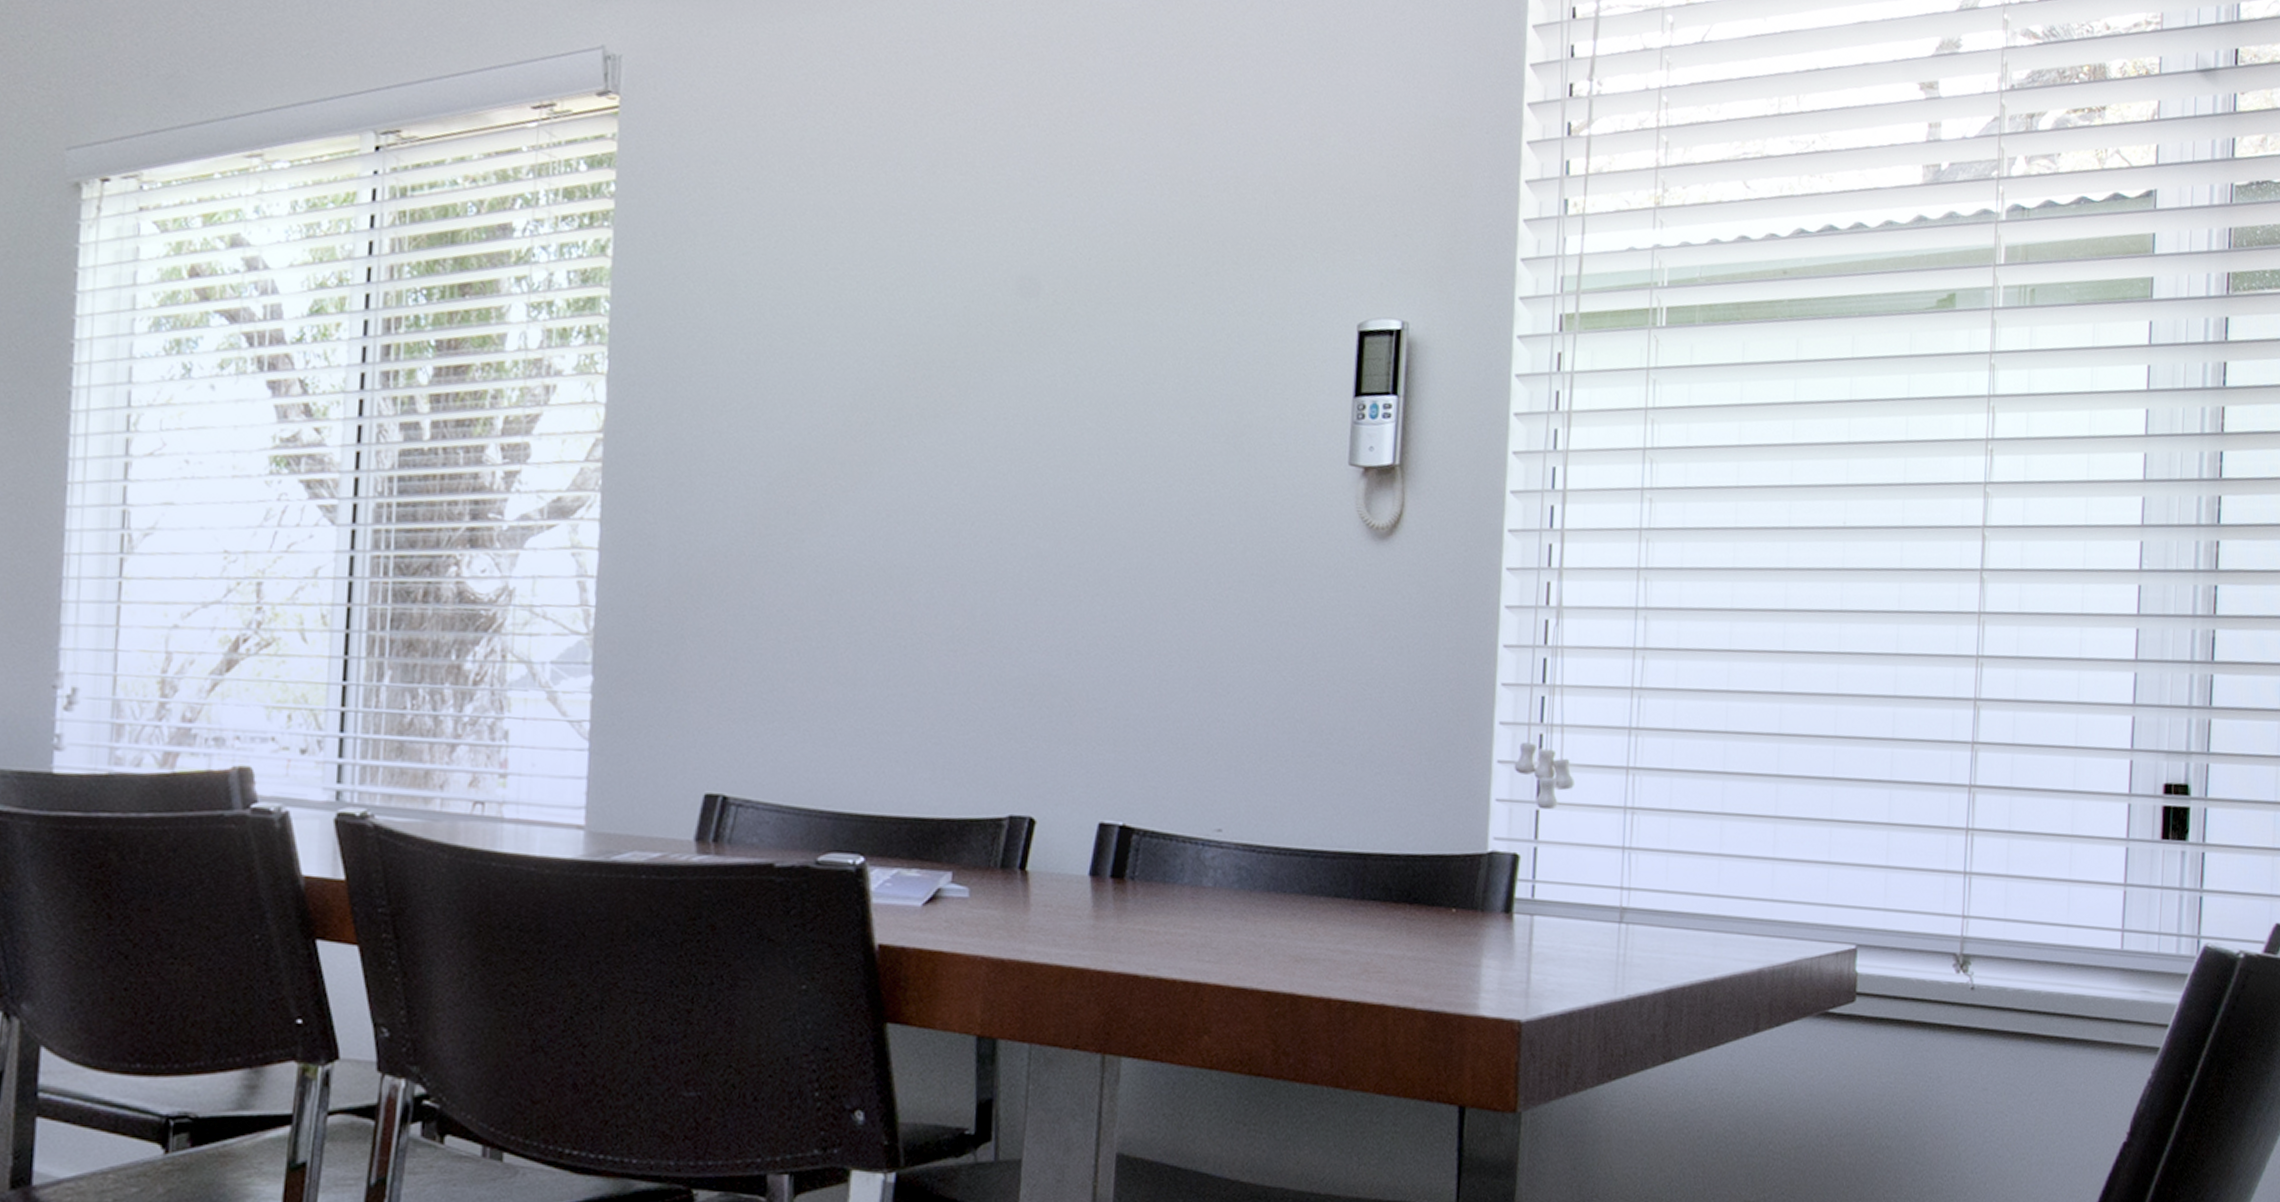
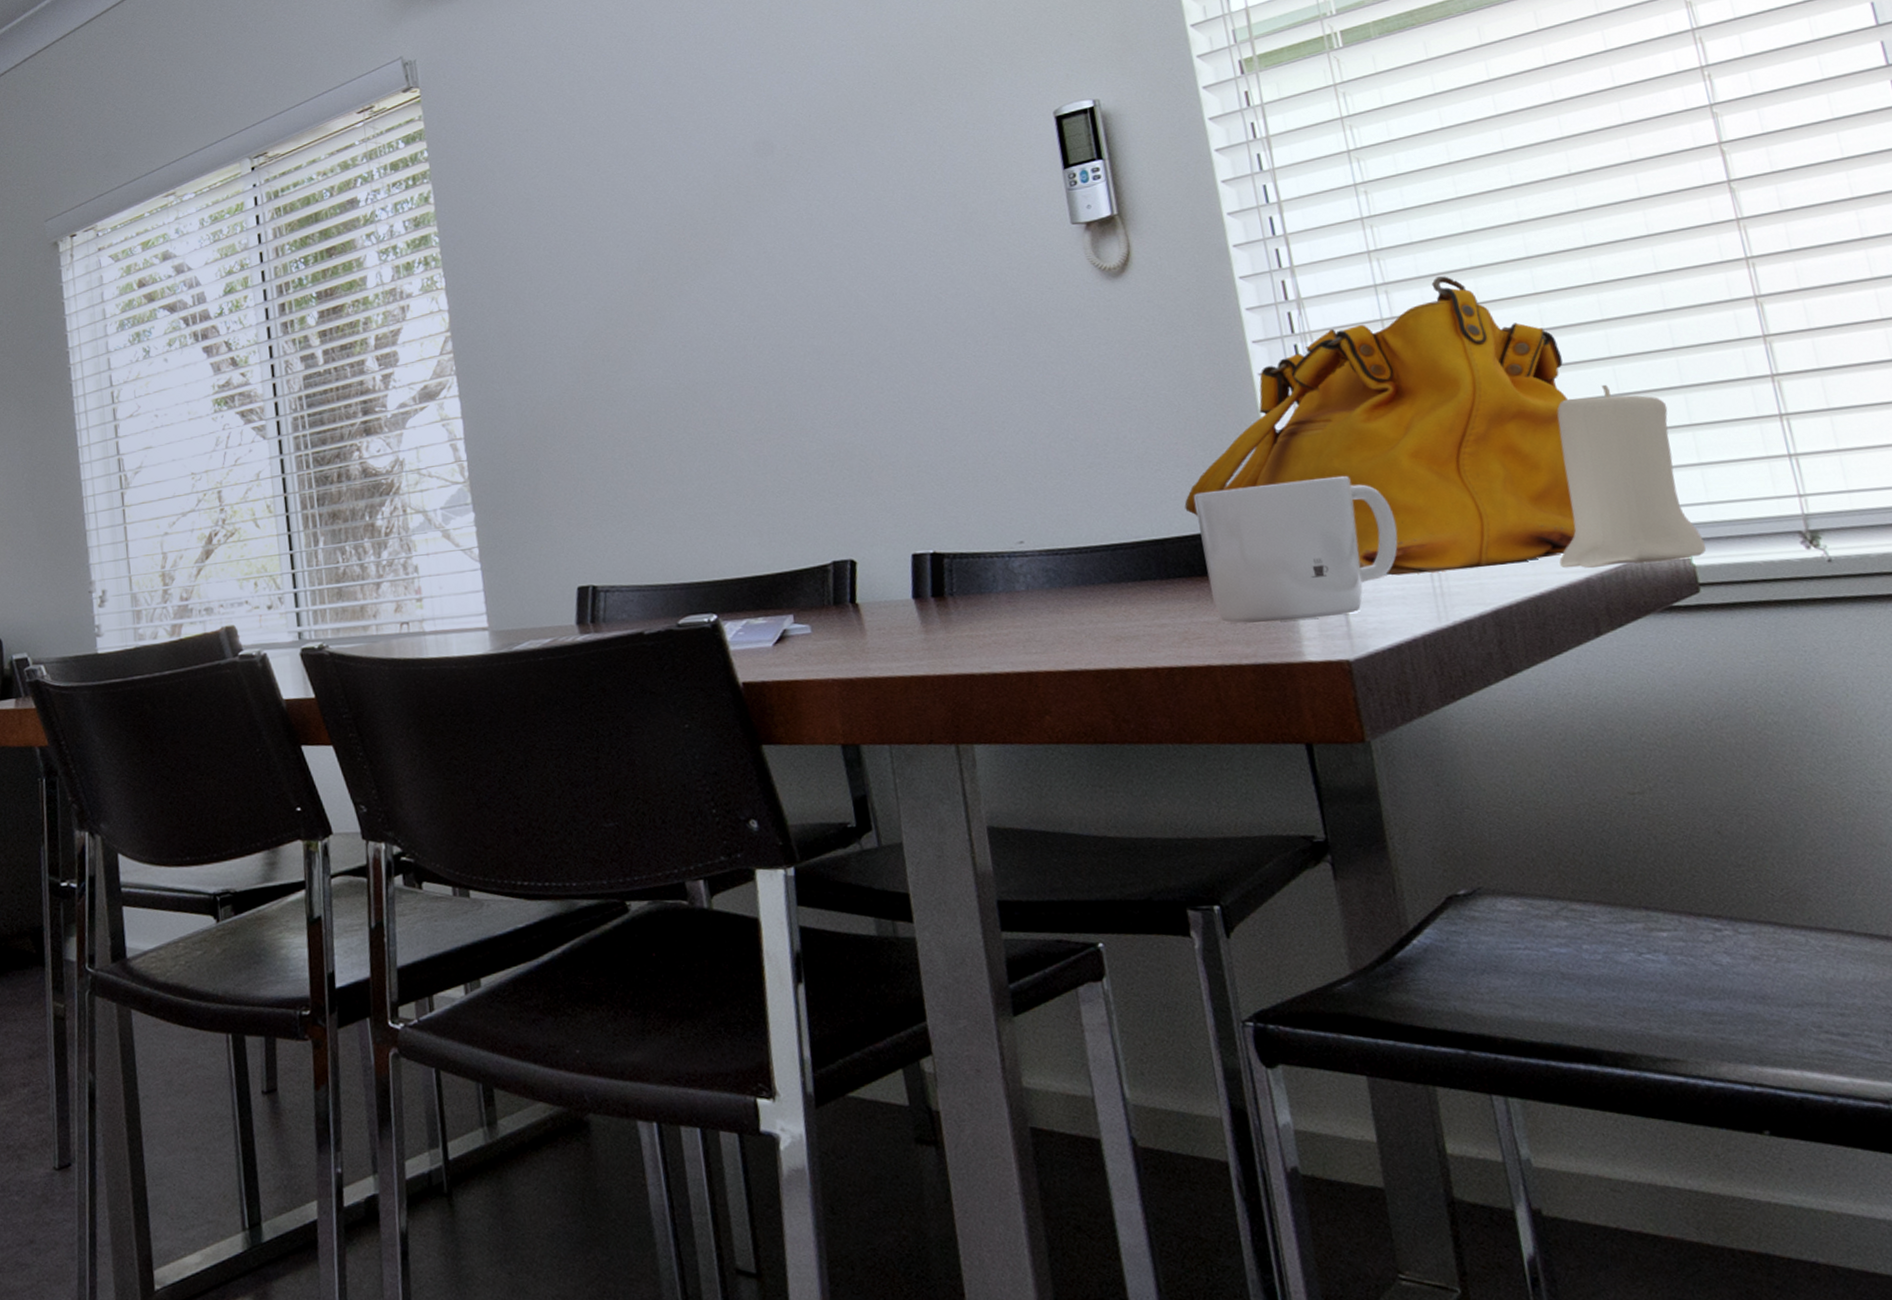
handbag: none [1396,612,1791,942] -> present [1184,276,1576,576]
mug: none [1402,807,1598,971] -> present [1193,475,1398,624]
candle: none [1739,764,1872,965] -> present [1557,384,1707,569]

